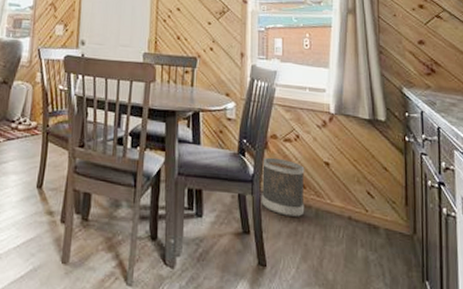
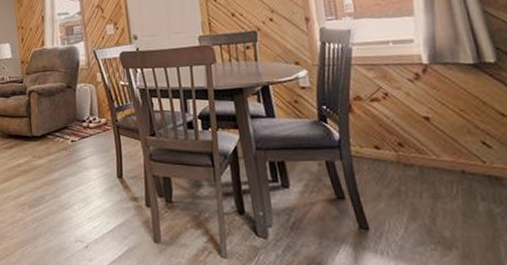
wastebasket: present [261,157,305,217] -> none [347,119,407,177]

